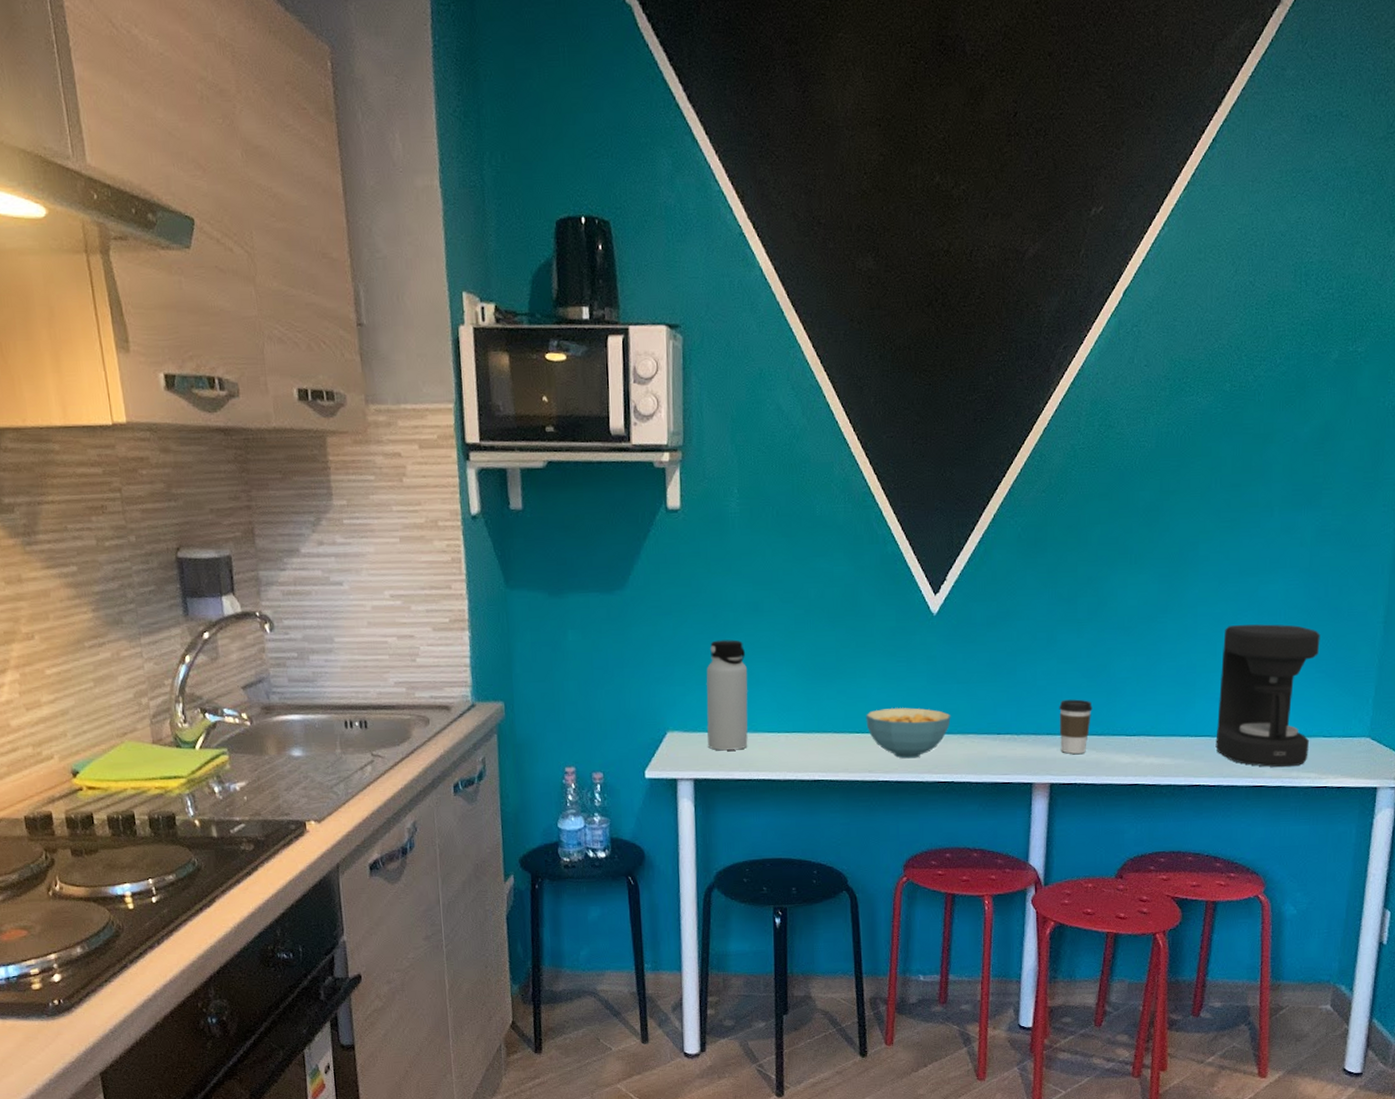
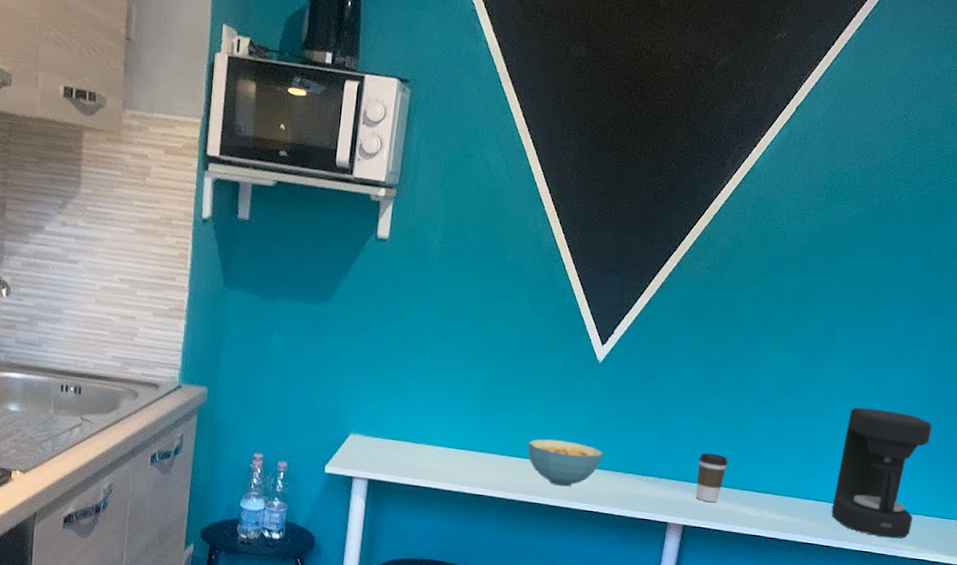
water bottle: present [706,639,748,751] -> none [385,358,429,459]

